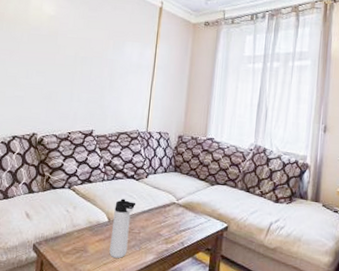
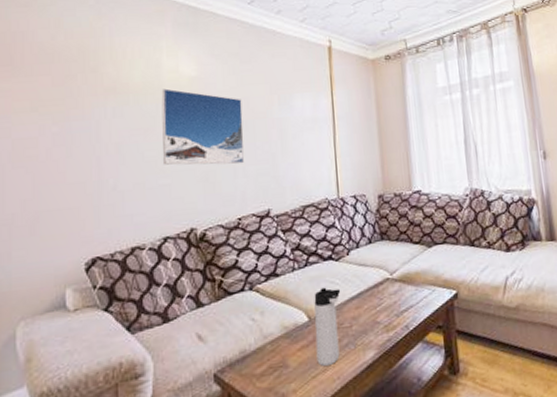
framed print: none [20,21,85,91] -> present [161,88,245,165]

